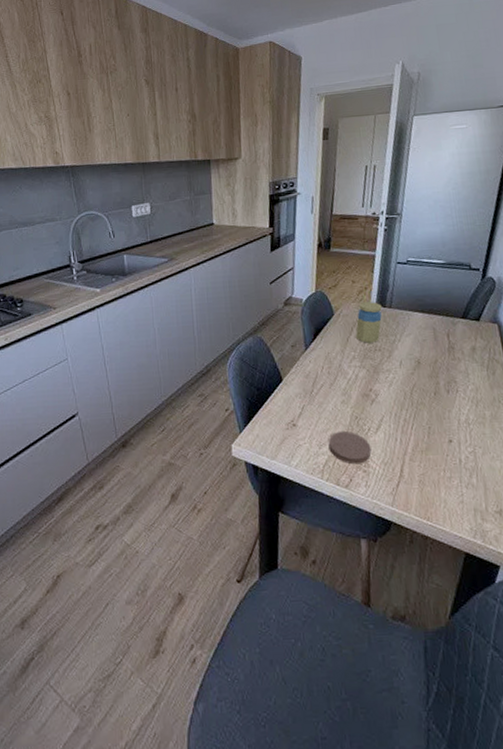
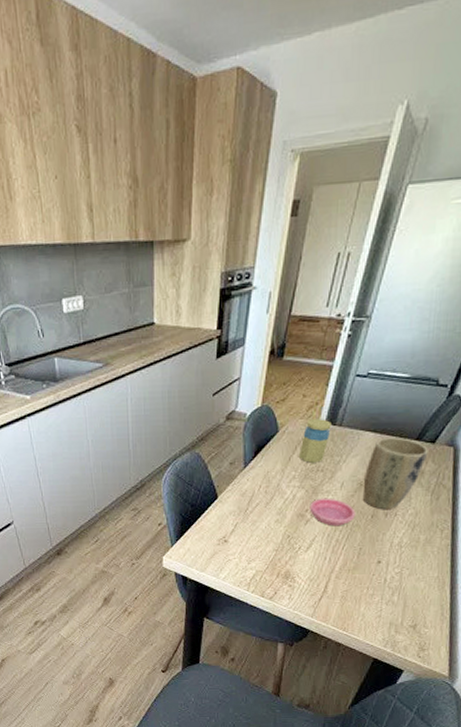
coaster: present [328,431,371,465] -> none [257,549,299,579]
saucer: none [373,376,419,406] -> present [309,498,356,527]
plant pot: none [420,316,476,387] -> present [363,437,428,510]

